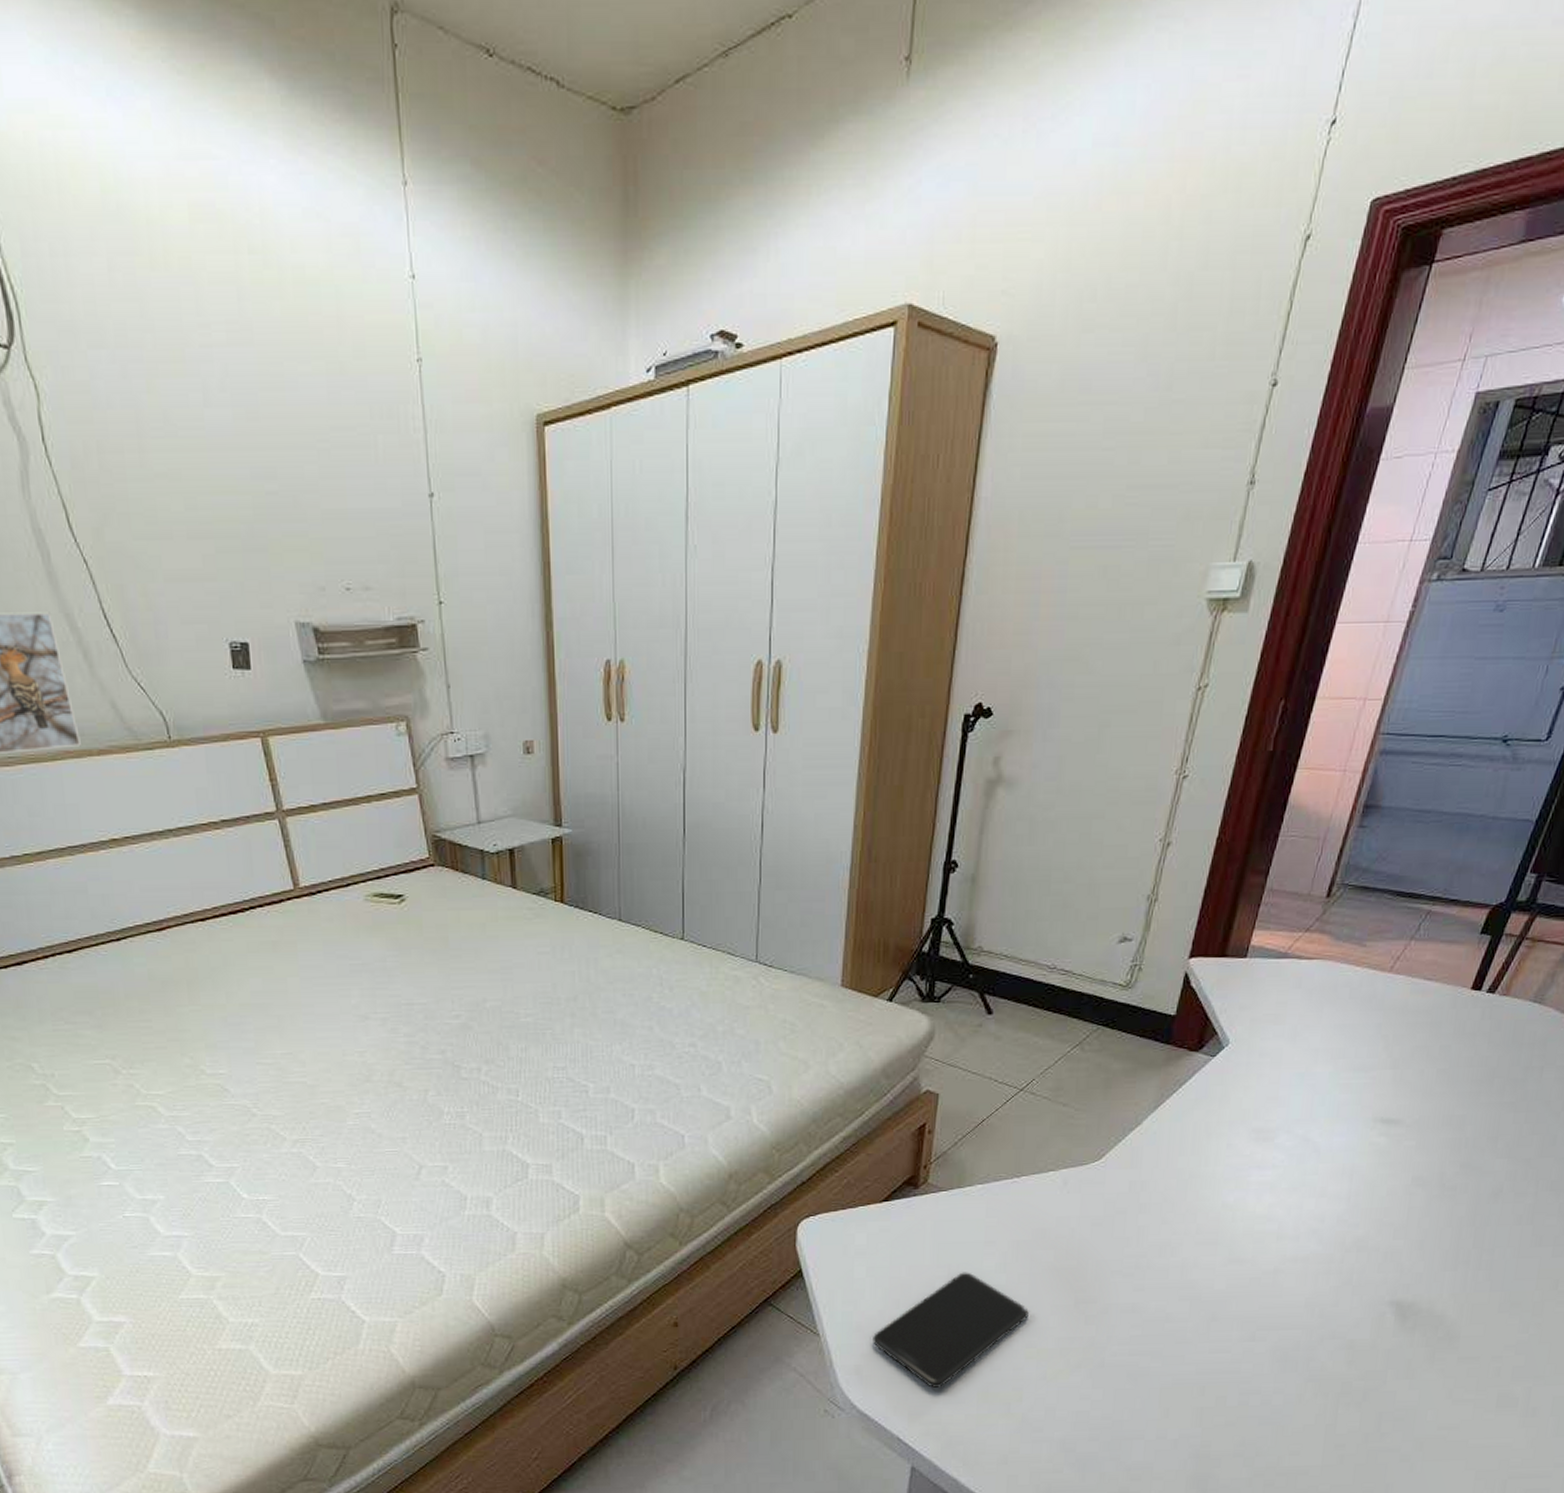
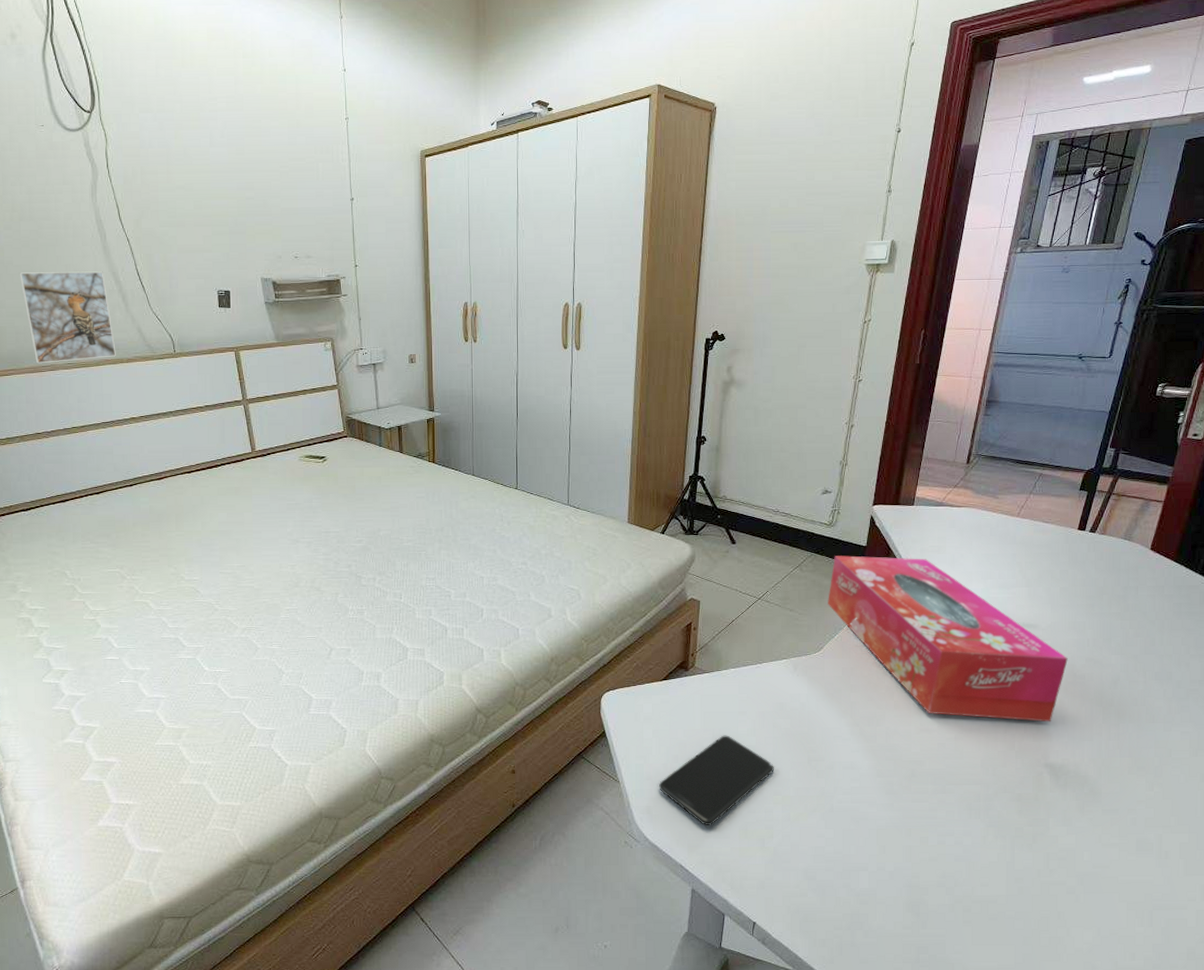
tissue box: none [1116,1029,1437,1248] -> present [828,555,1068,722]

